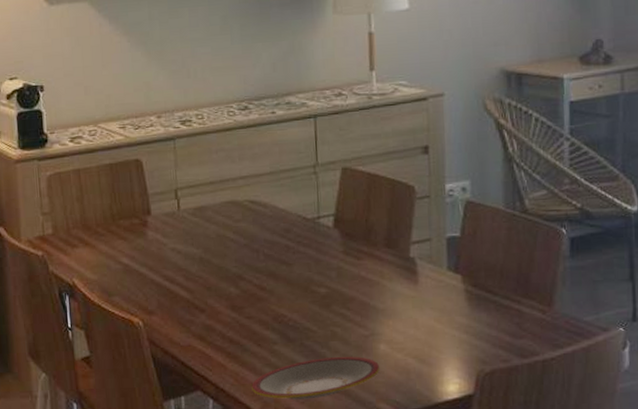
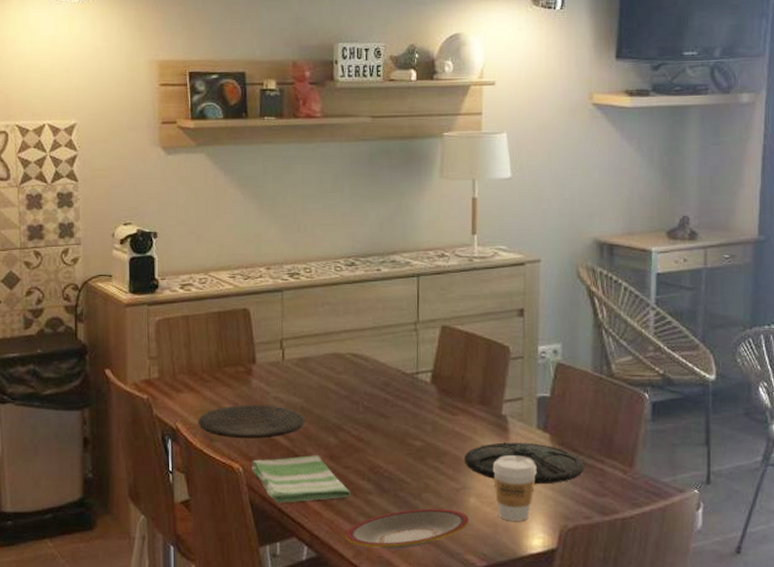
plate: none [95,257,204,293] -> present [198,405,305,439]
dish towel: none [152,306,255,357] -> present [252,455,351,503]
plate: none [371,285,501,328] -> present [464,442,585,485]
coffee cup: none [403,299,449,367] -> present [493,455,537,521]

